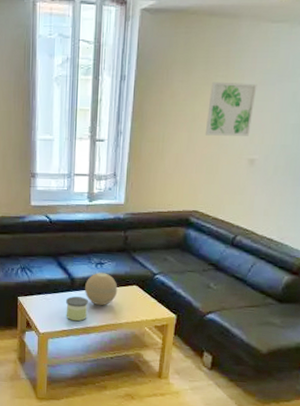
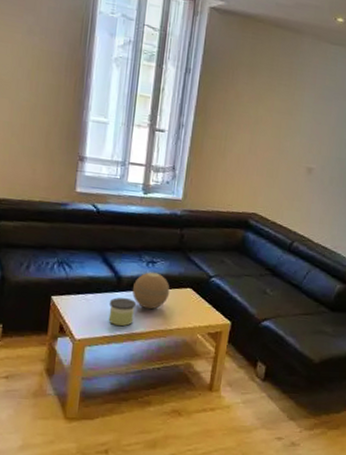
wall art: present [205,81,257,136] -> none [267,89,317,145]

